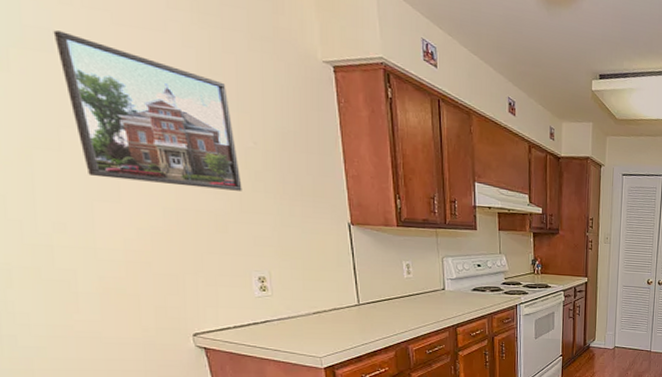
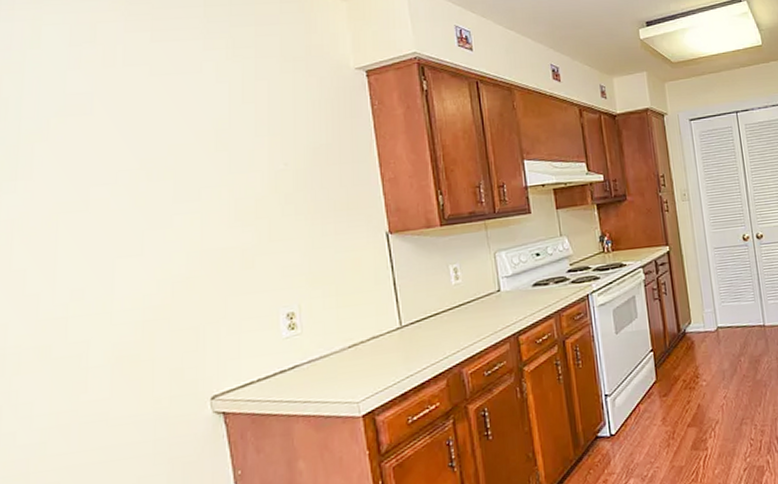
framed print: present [53,30,242,191] -> none [94,92,271,232]

